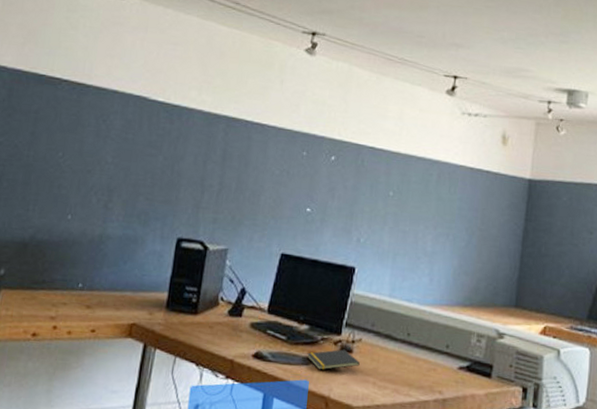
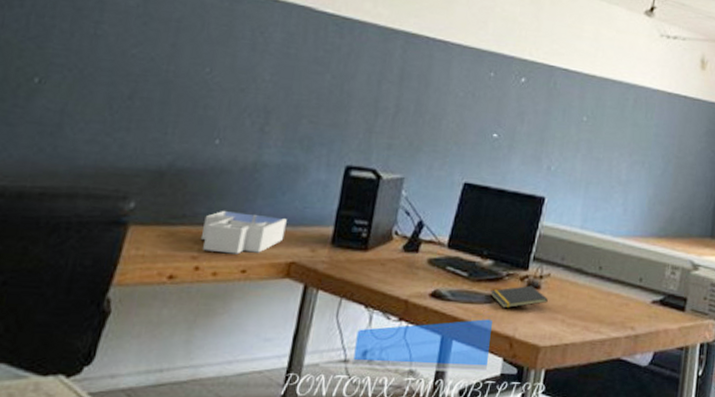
desk organizer: none [57,277,128,316] -> present [200,211,287,254]

